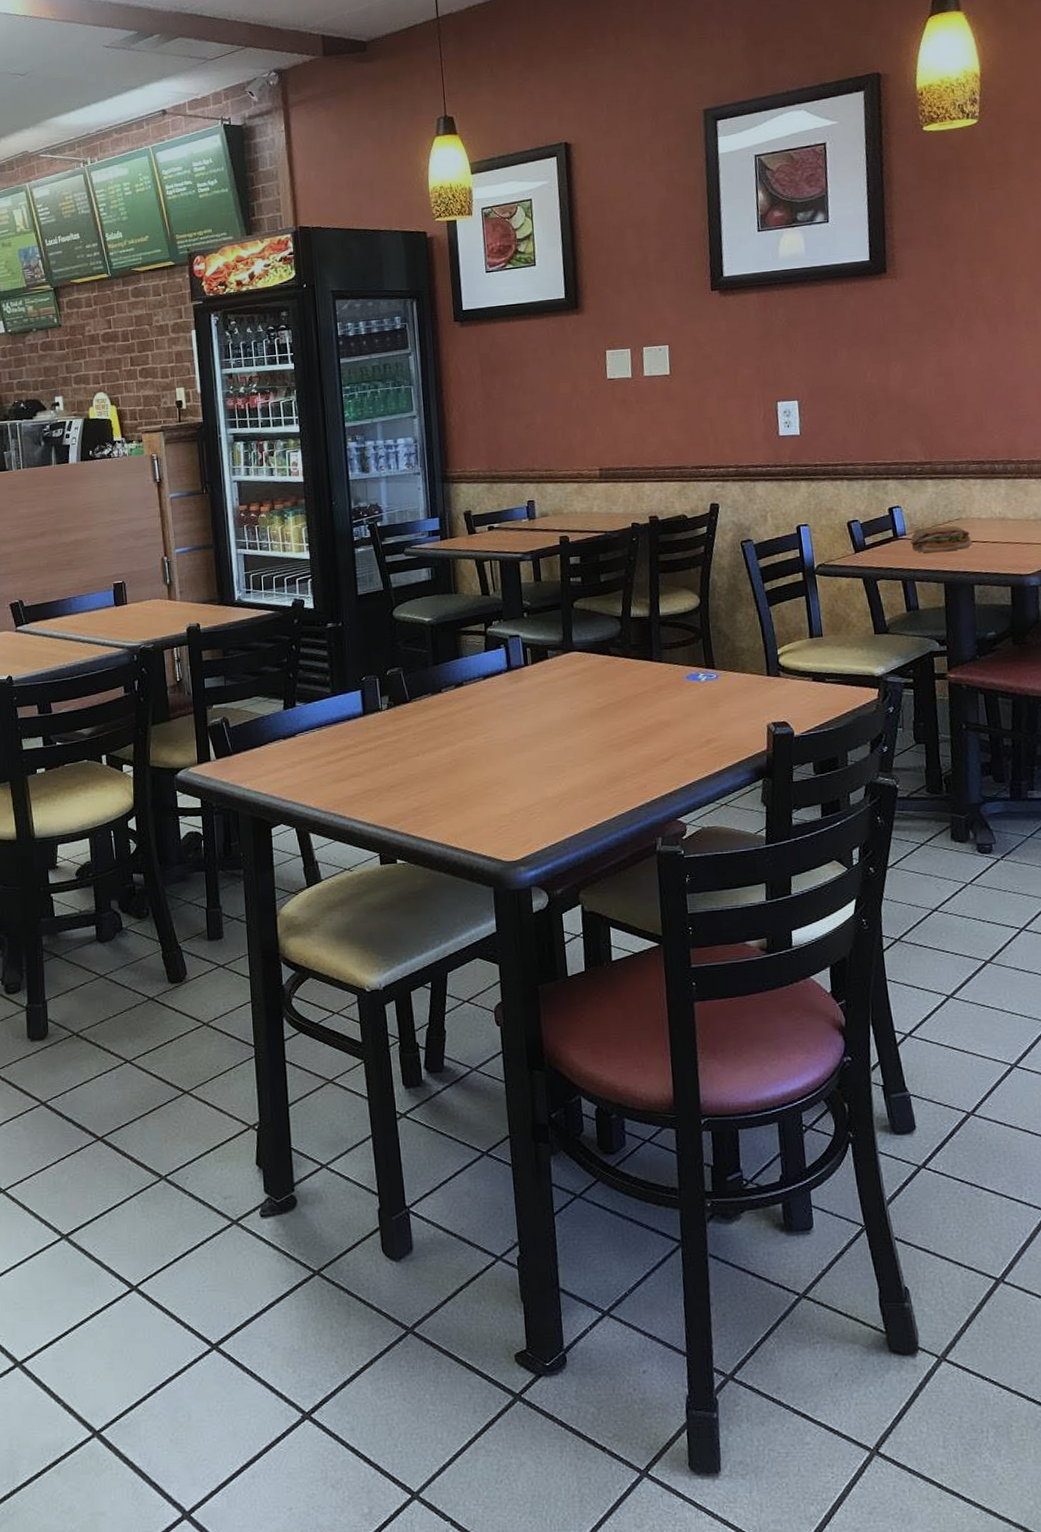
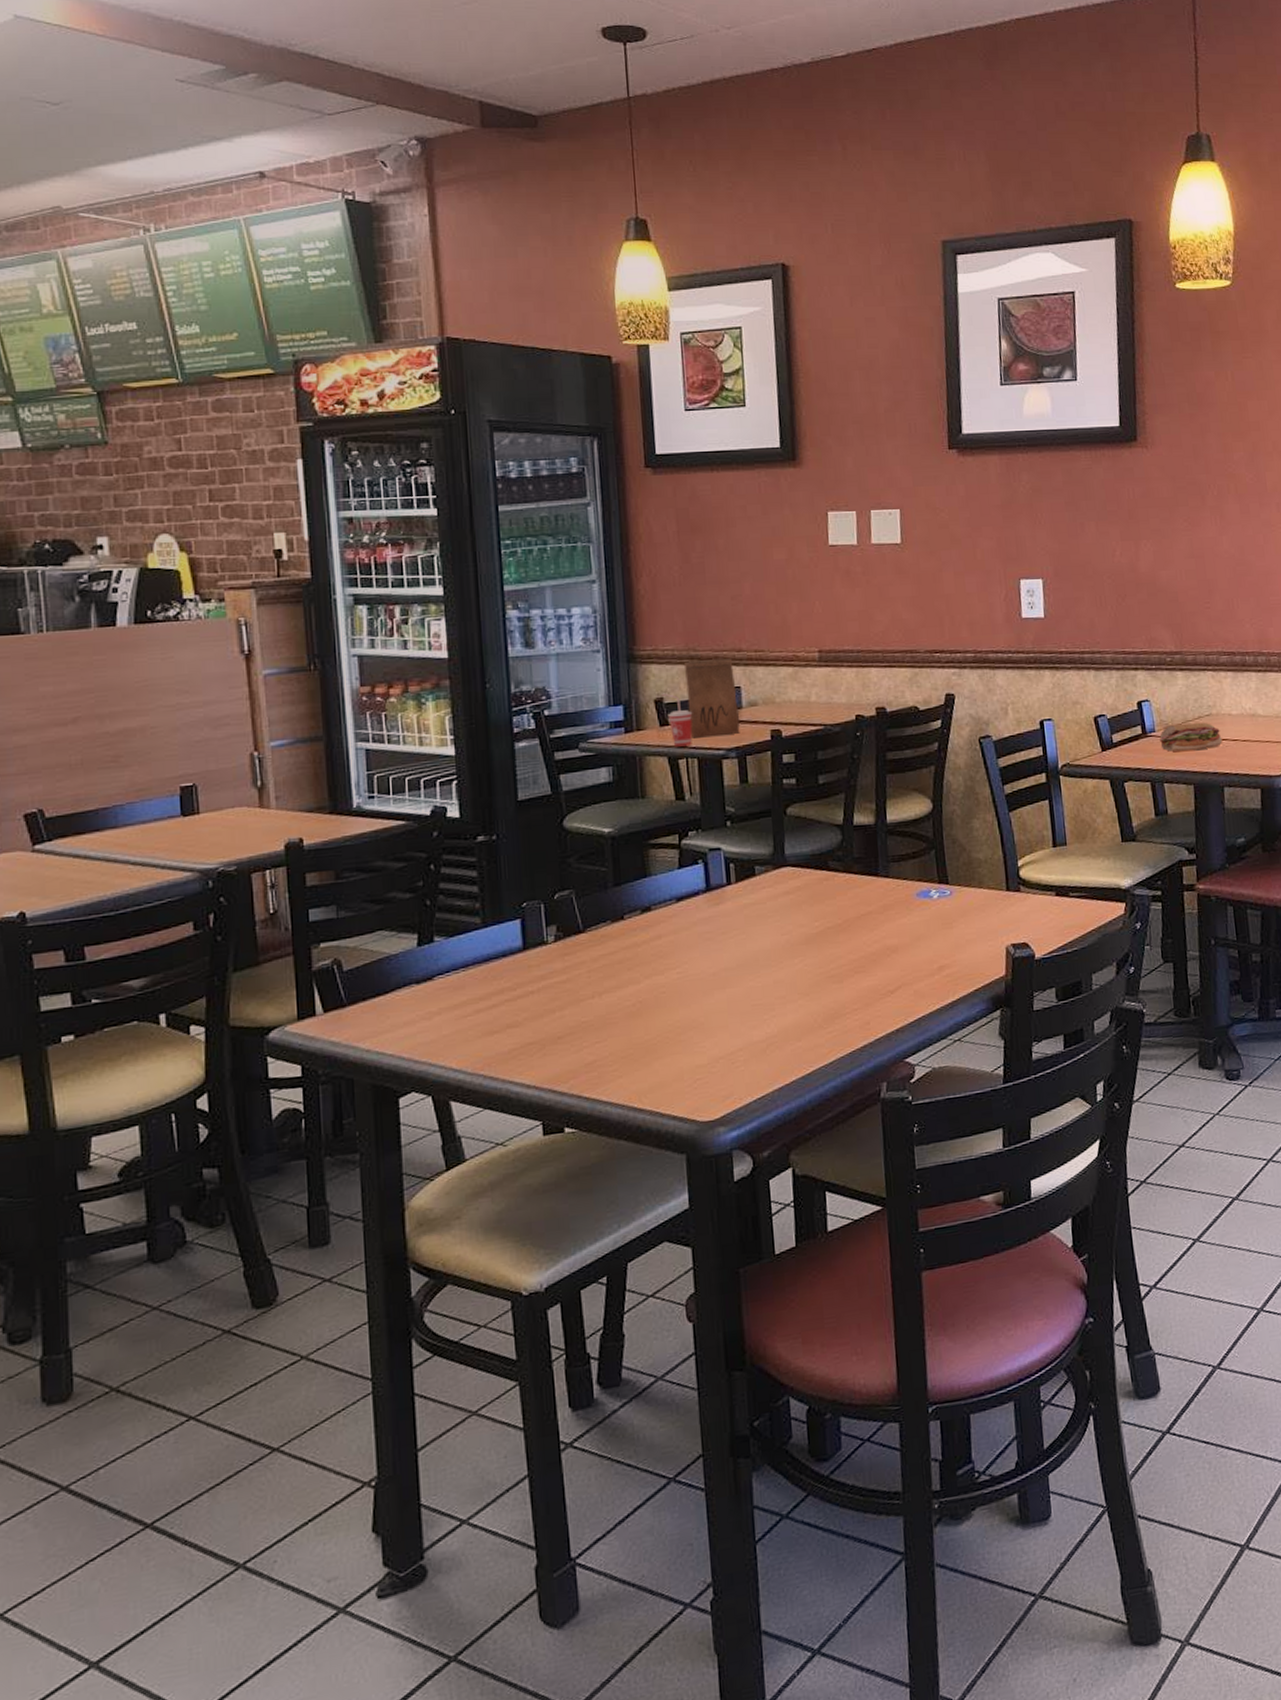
beverage cup: none [470,507,495,551] -> present [662,693,693,747]
paper bag: none [488,477,534,544] -> present [685,659,740,738]

